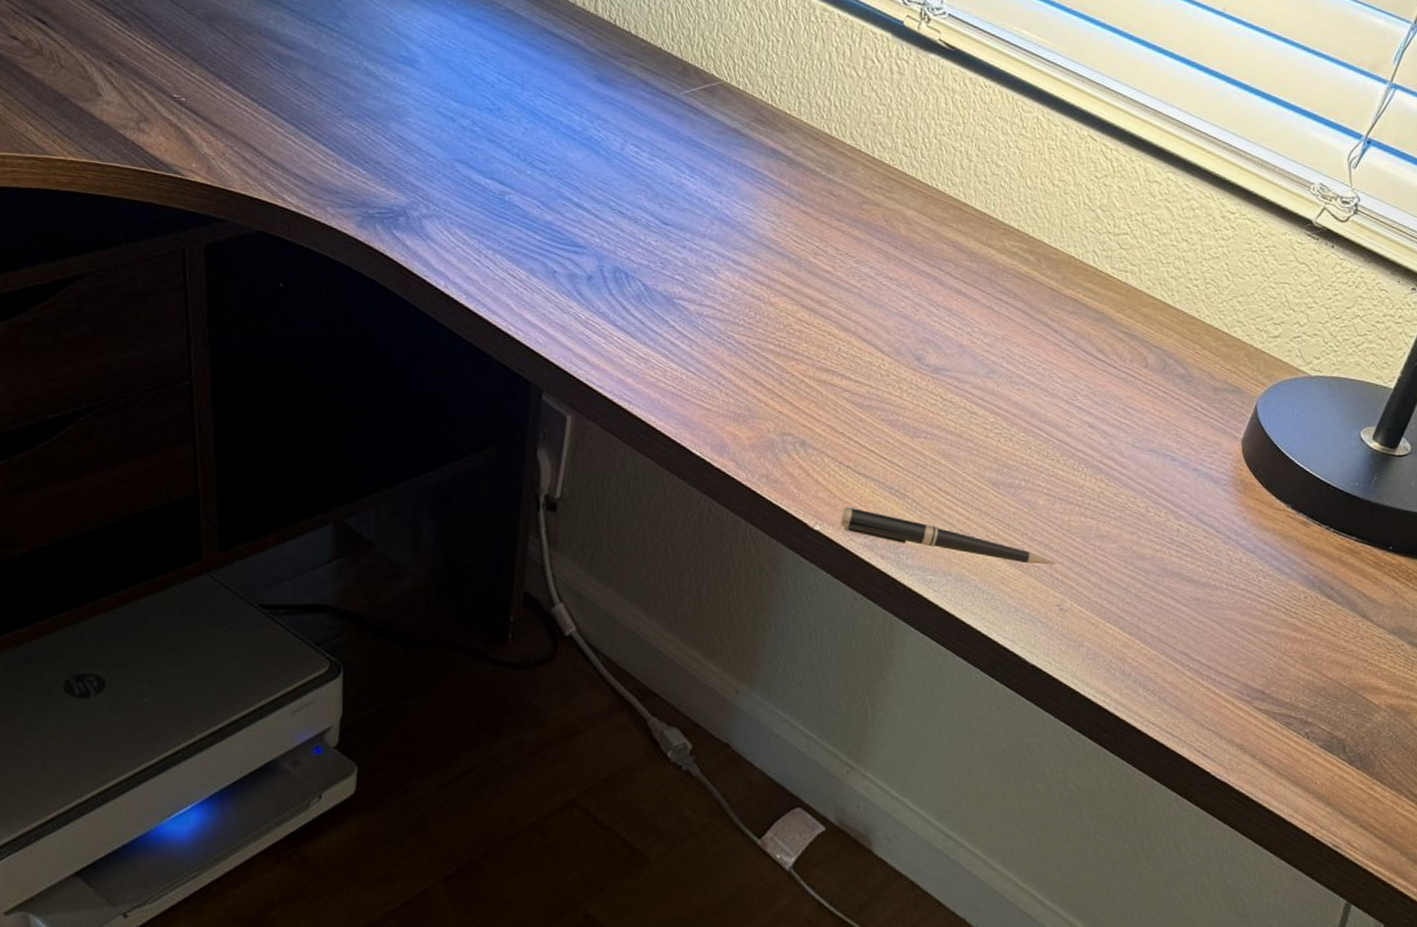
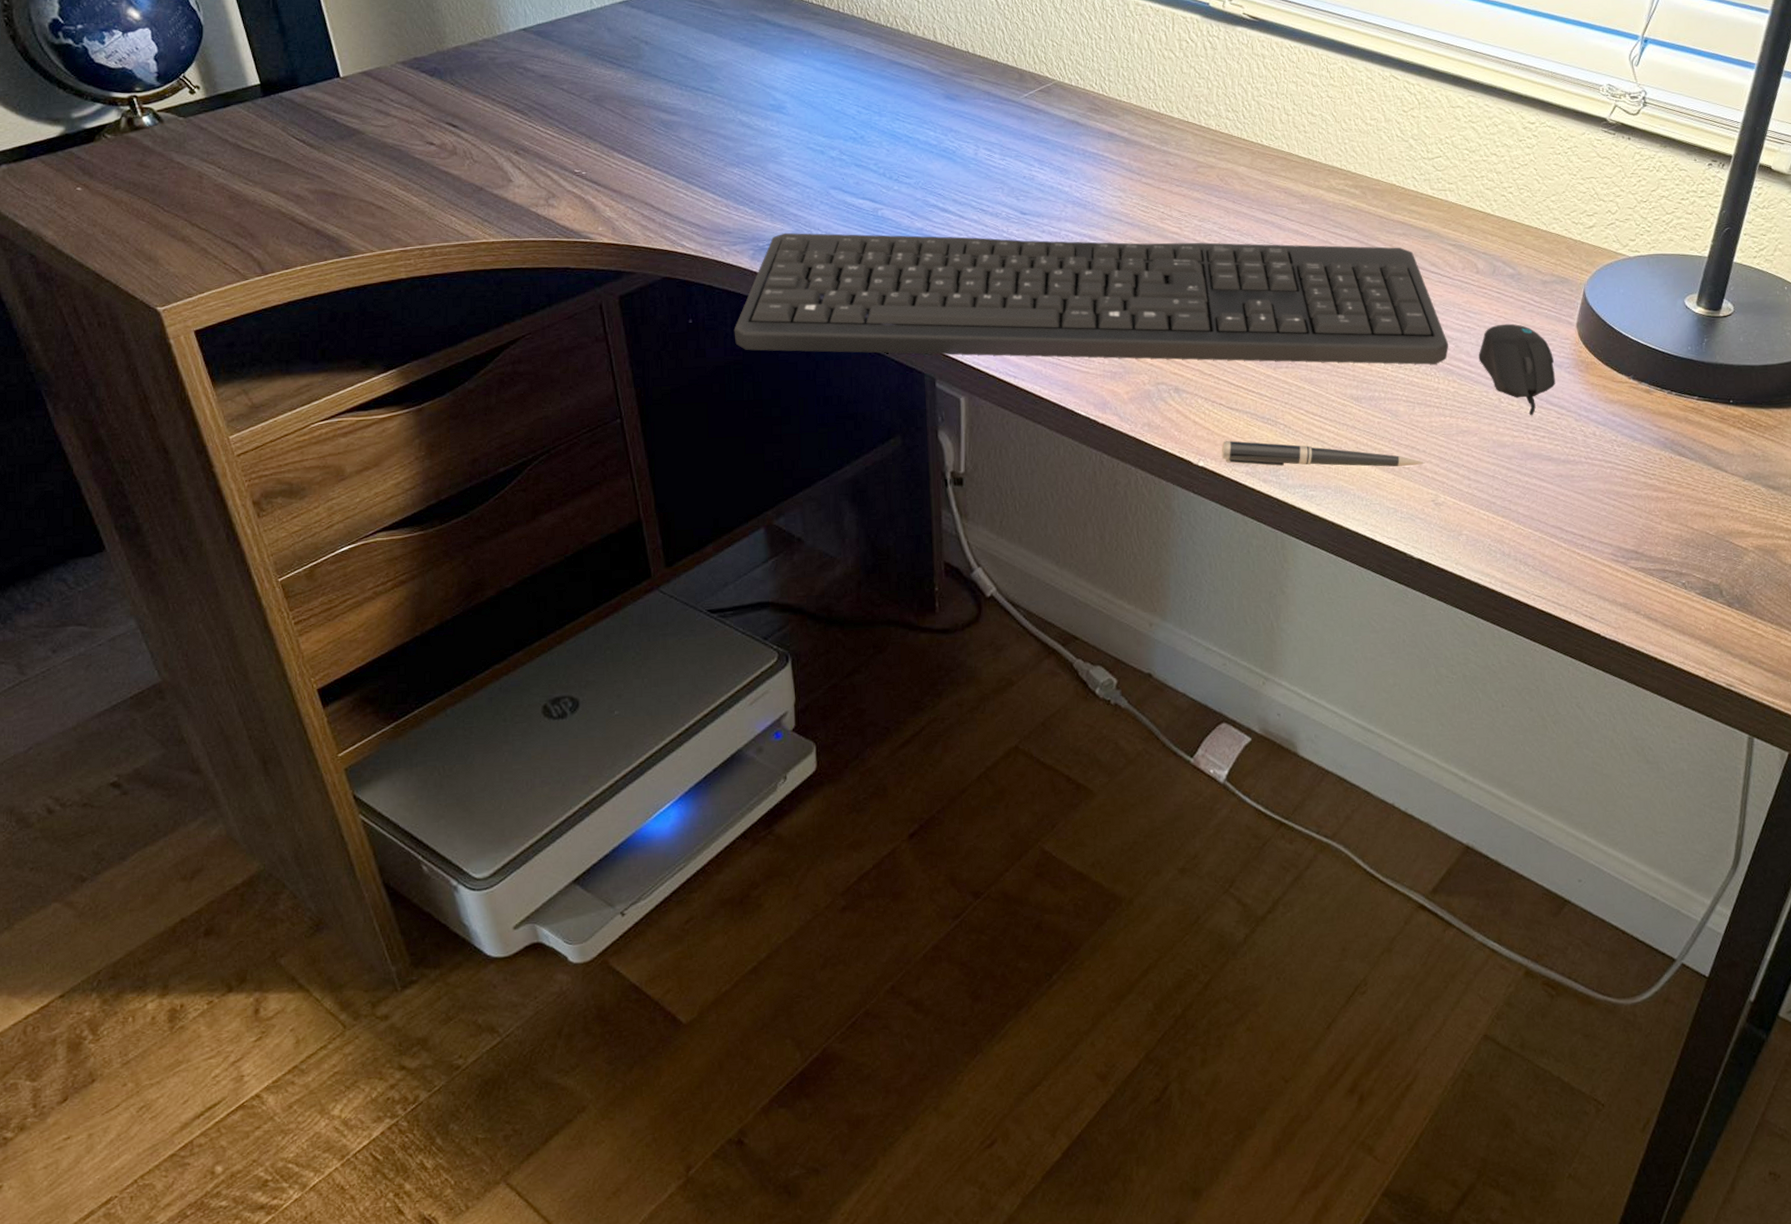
computer keyboard: none [327,202,1103,459] -> present [734,232,1449,365]
computer mouse: none [1132,427,1212,531] -> present [1478,323,1555,416]

